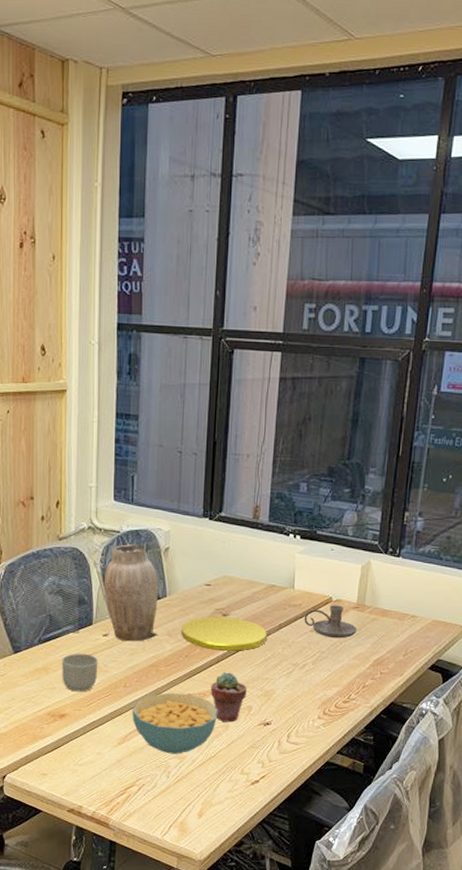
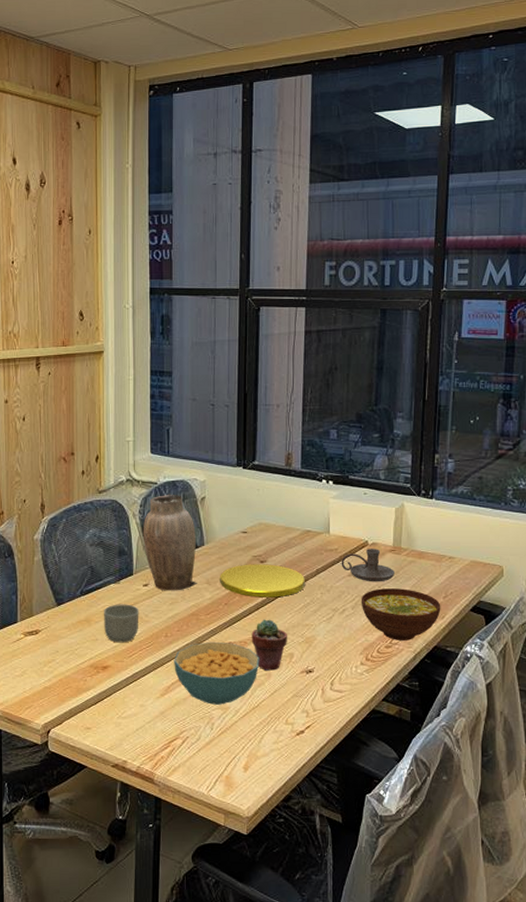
bowl: none [321,645,400,696] -> present [361,588,441,640]

